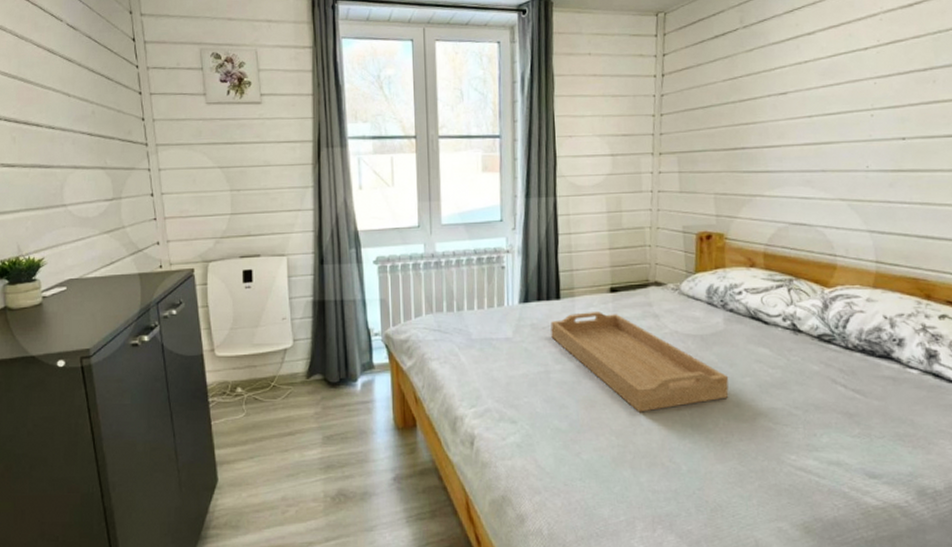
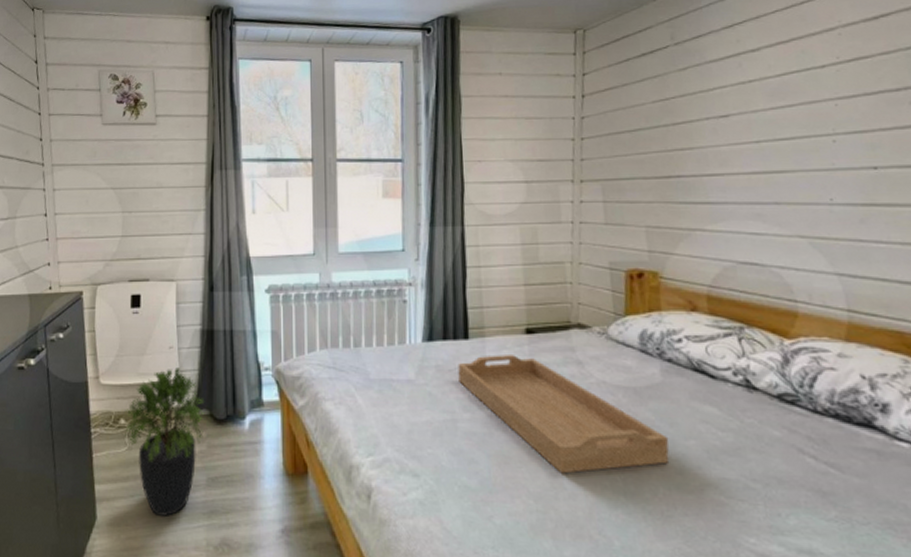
potted plant: none [241,337,319,474] -> present [123,367,205,516]

